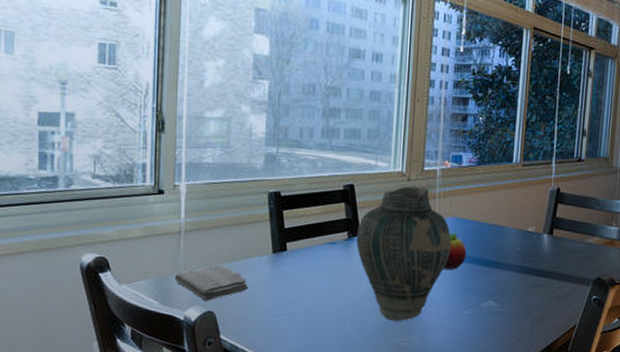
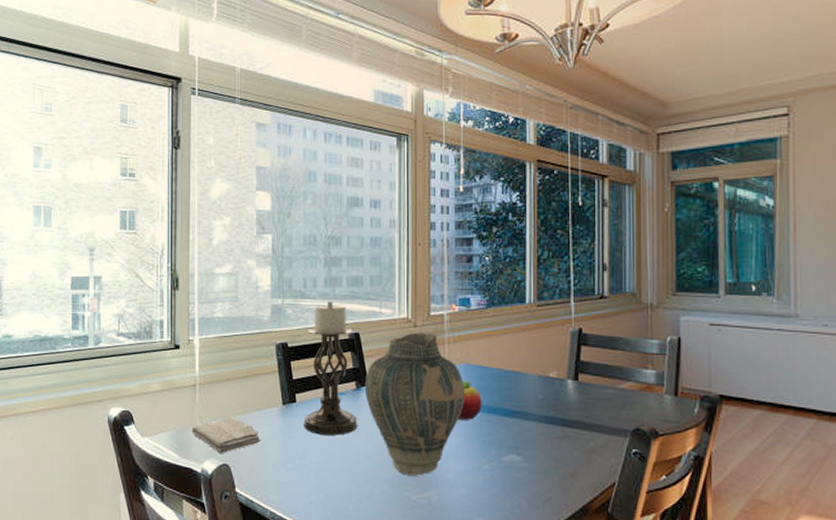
candle holder: none [293,152,348,283] -> present [304,301,358,435]

